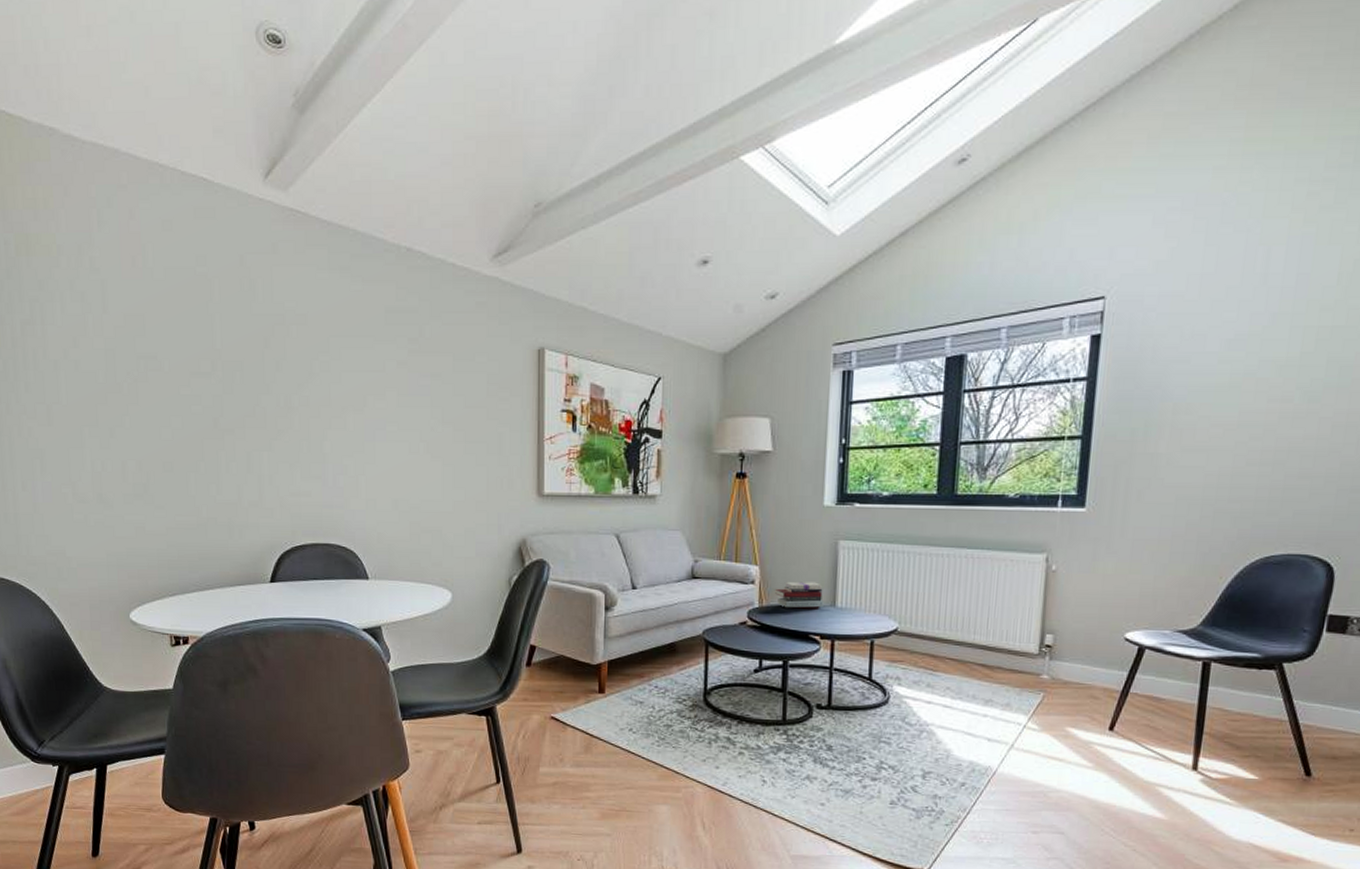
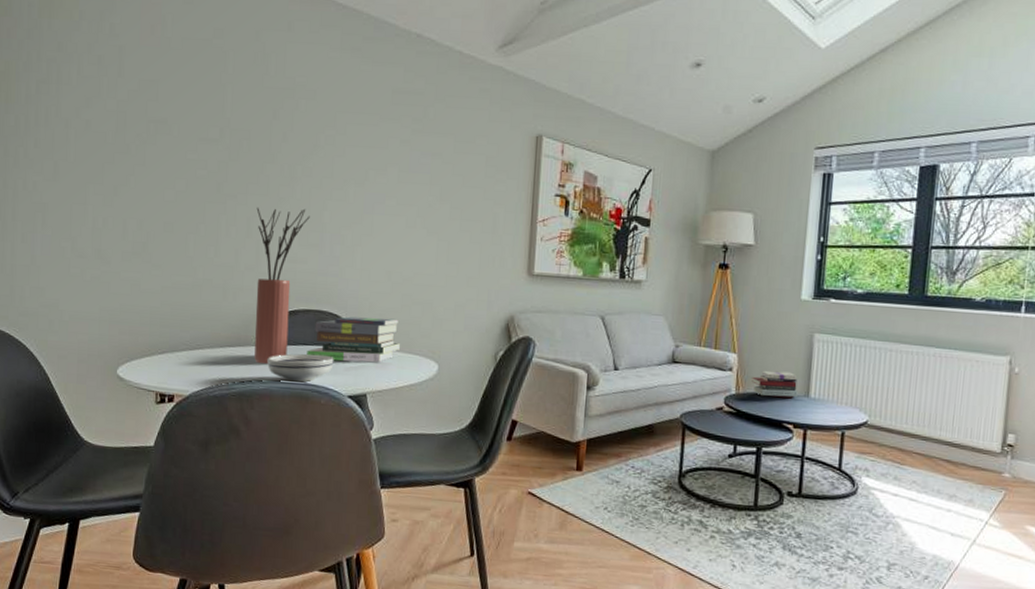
vase: none [255,440,310,602] -> present [254,207,310,365]
bowl: none [279,588,346,618] -> present [267,354,334,382]
books: none [318,548,411,595] -> present [307,316,400,363]

